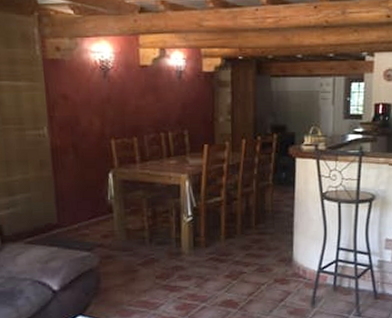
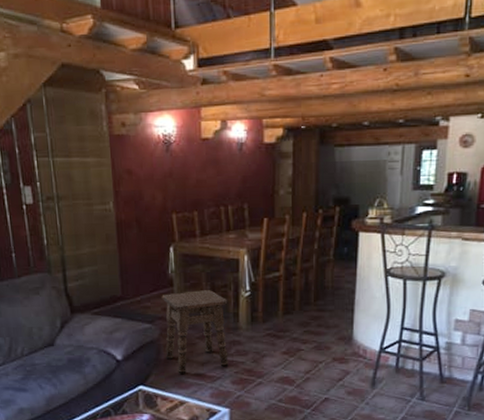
side table: none [100,216,172,303] -> present [161,290,229,375]

